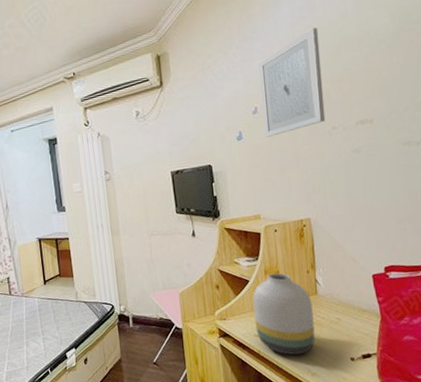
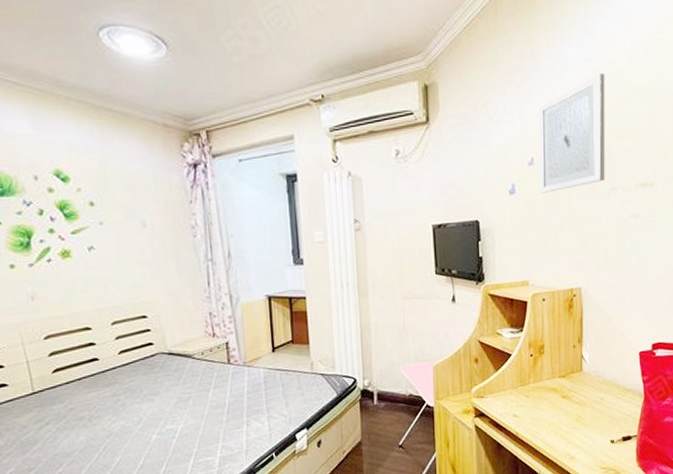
vase: present [253,273,315,356] -> none [514,347,576,438]

